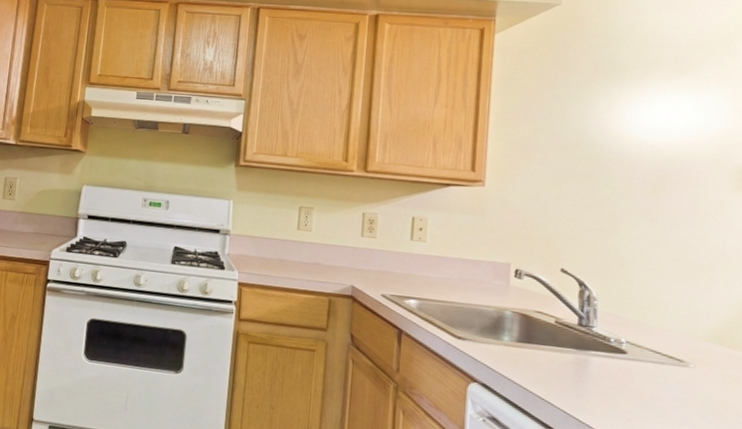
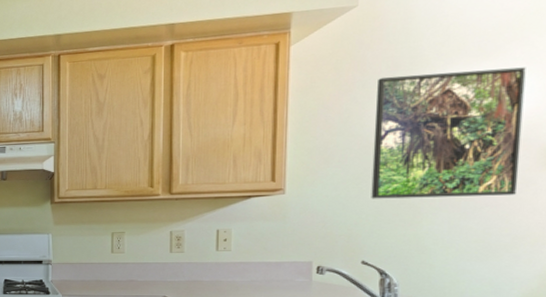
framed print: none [571,78,719,215] -> present [371,67,526,199]

